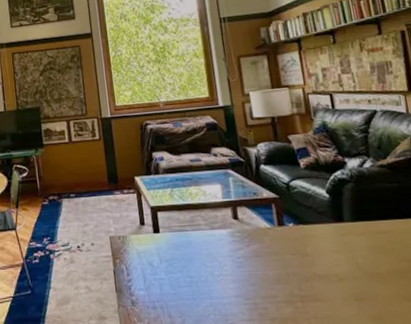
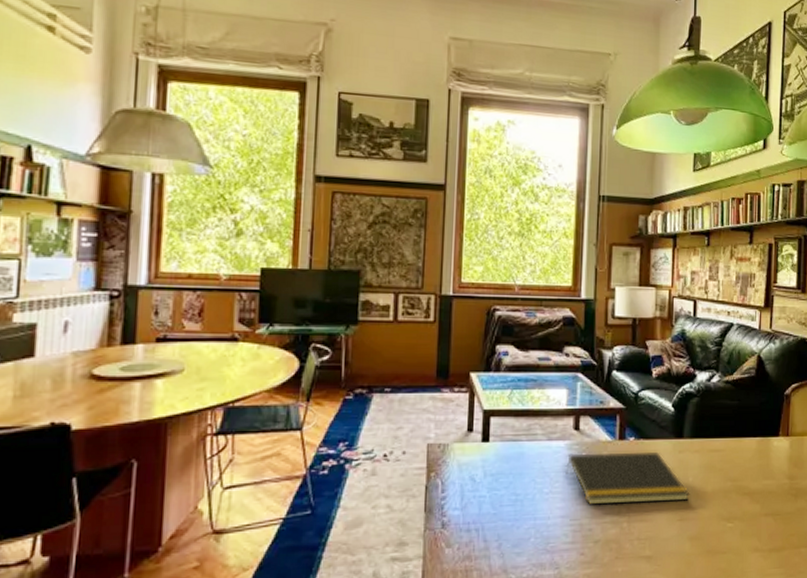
notepad: none [232,235,363,286] -> present [565,451,690,505]

